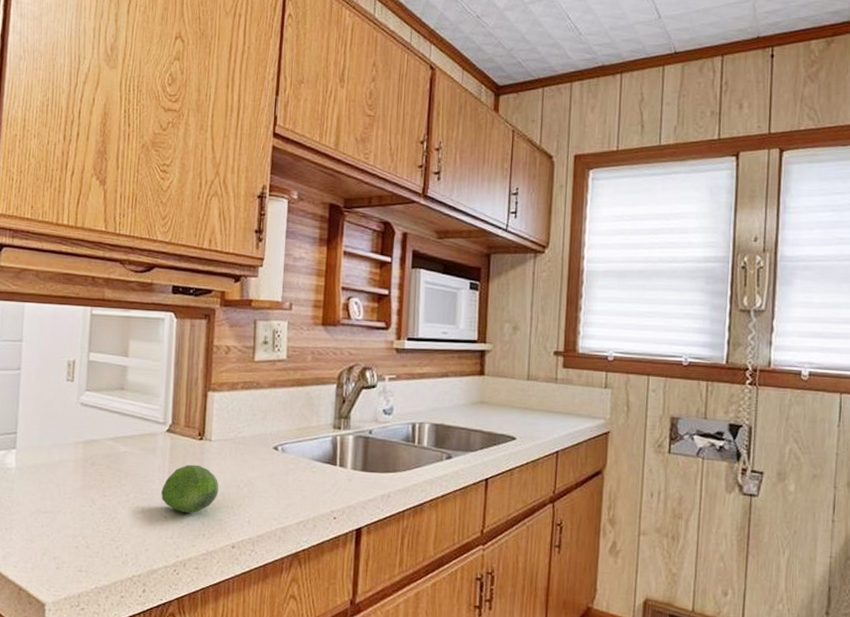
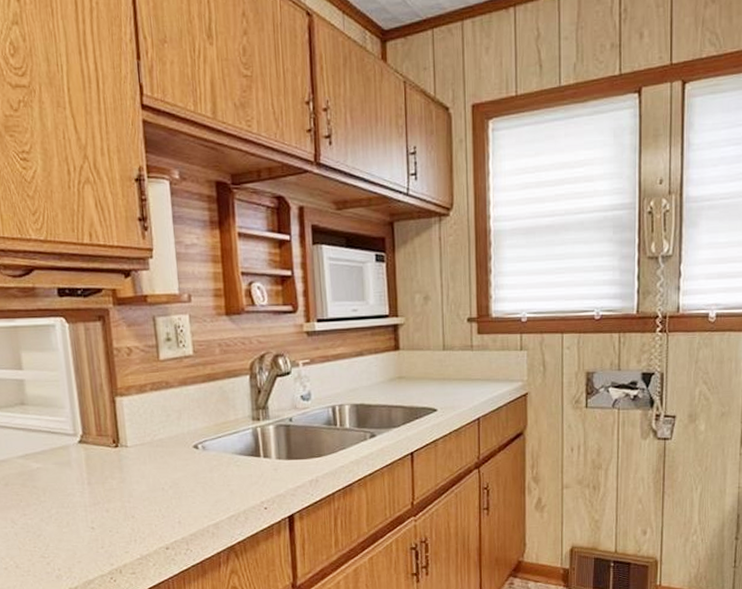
fruit: present [161,464,219,514] -> none [84,472,144,522]

